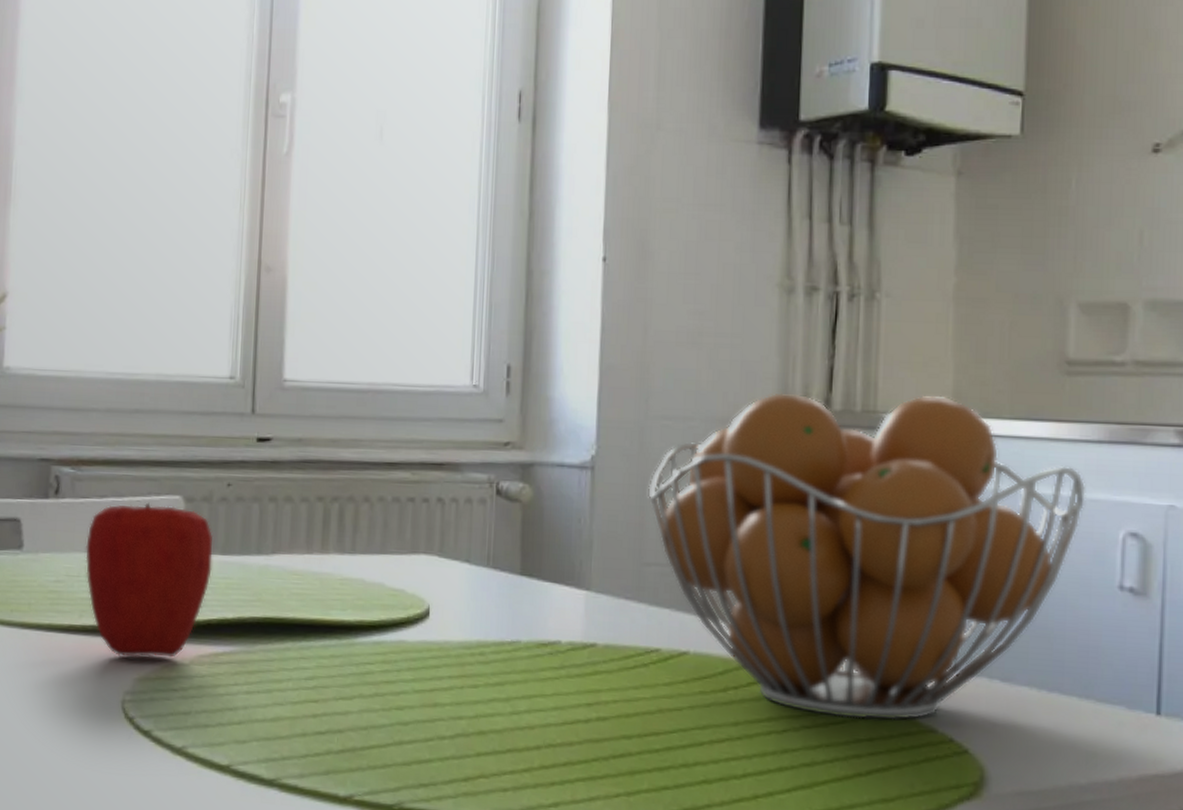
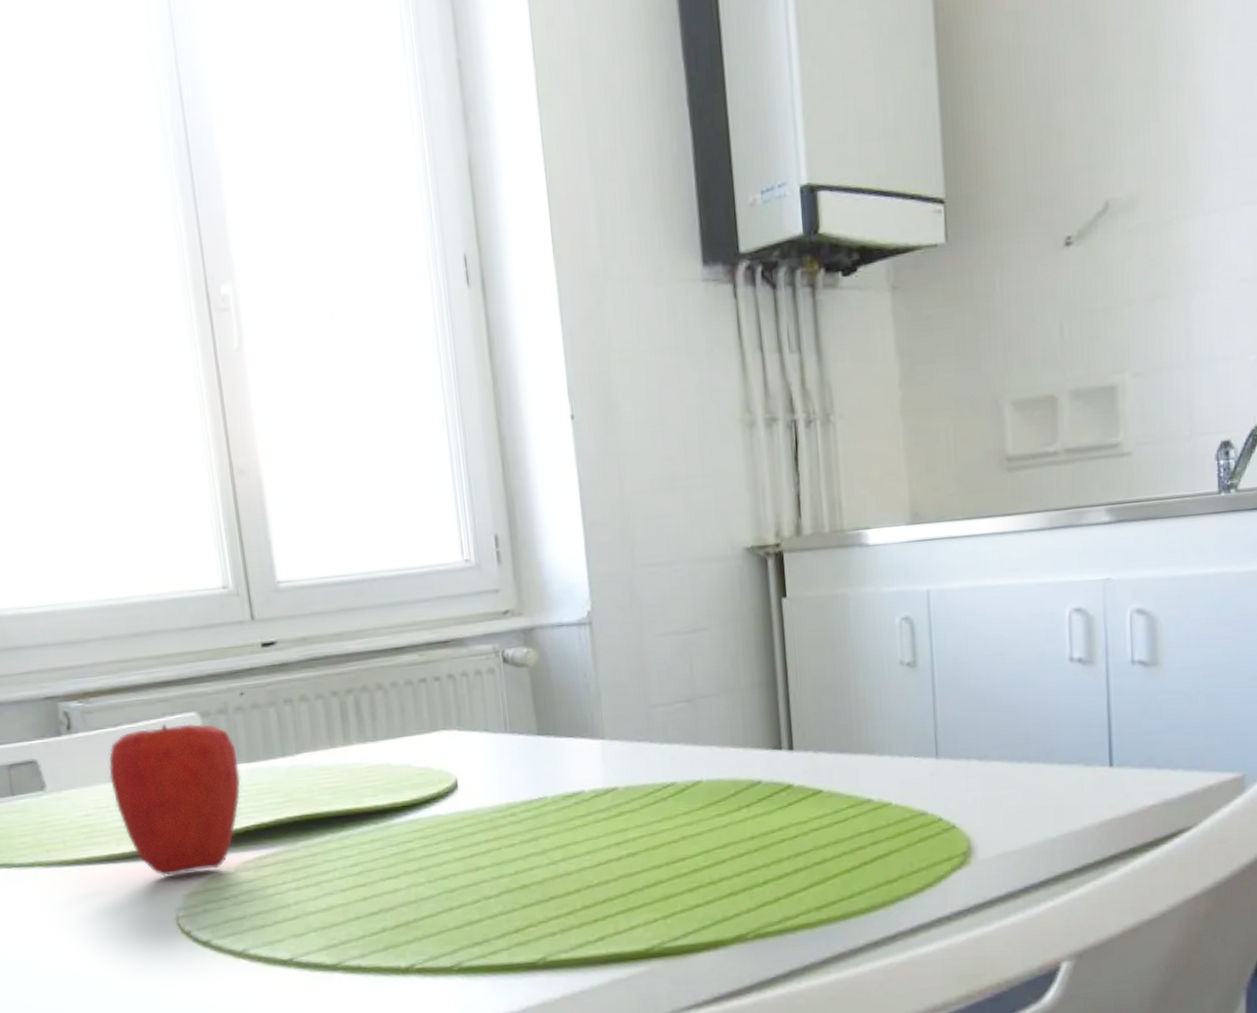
fruit basket: present [648,392,1086,721] -> none [644,506,1035,817]

